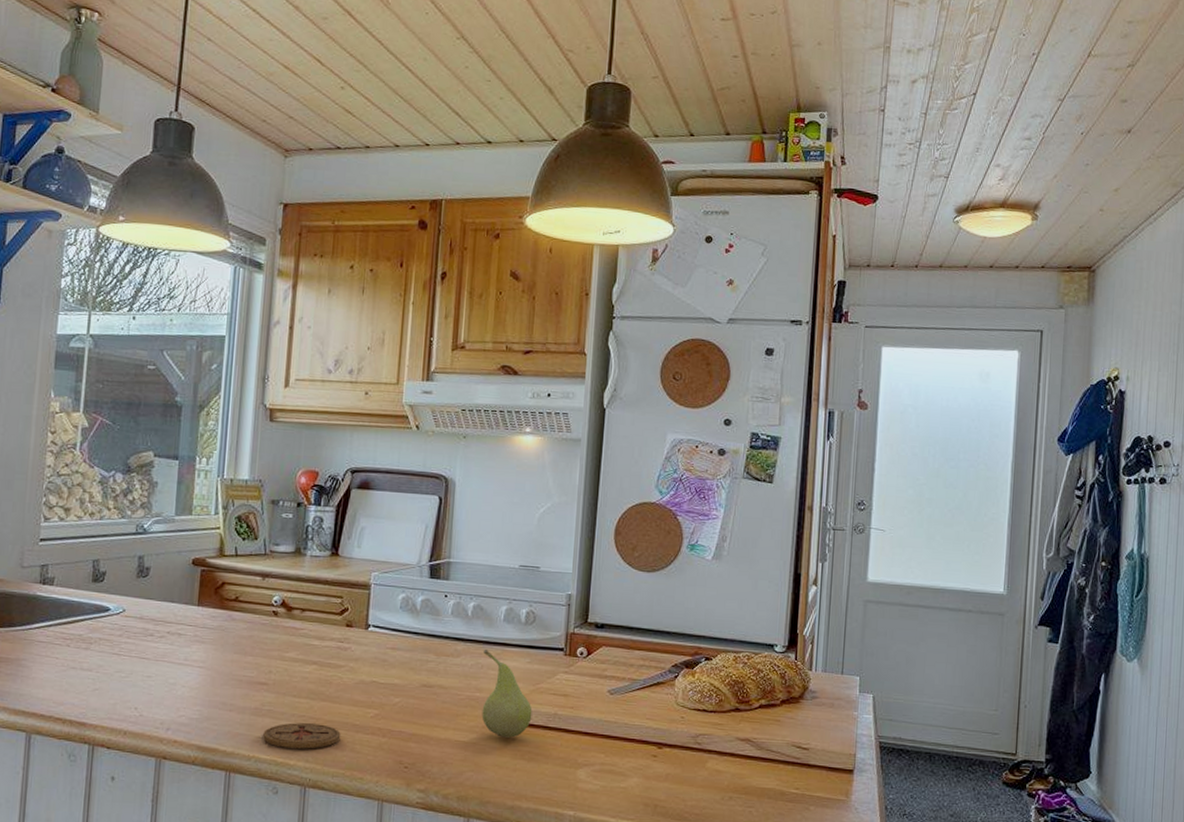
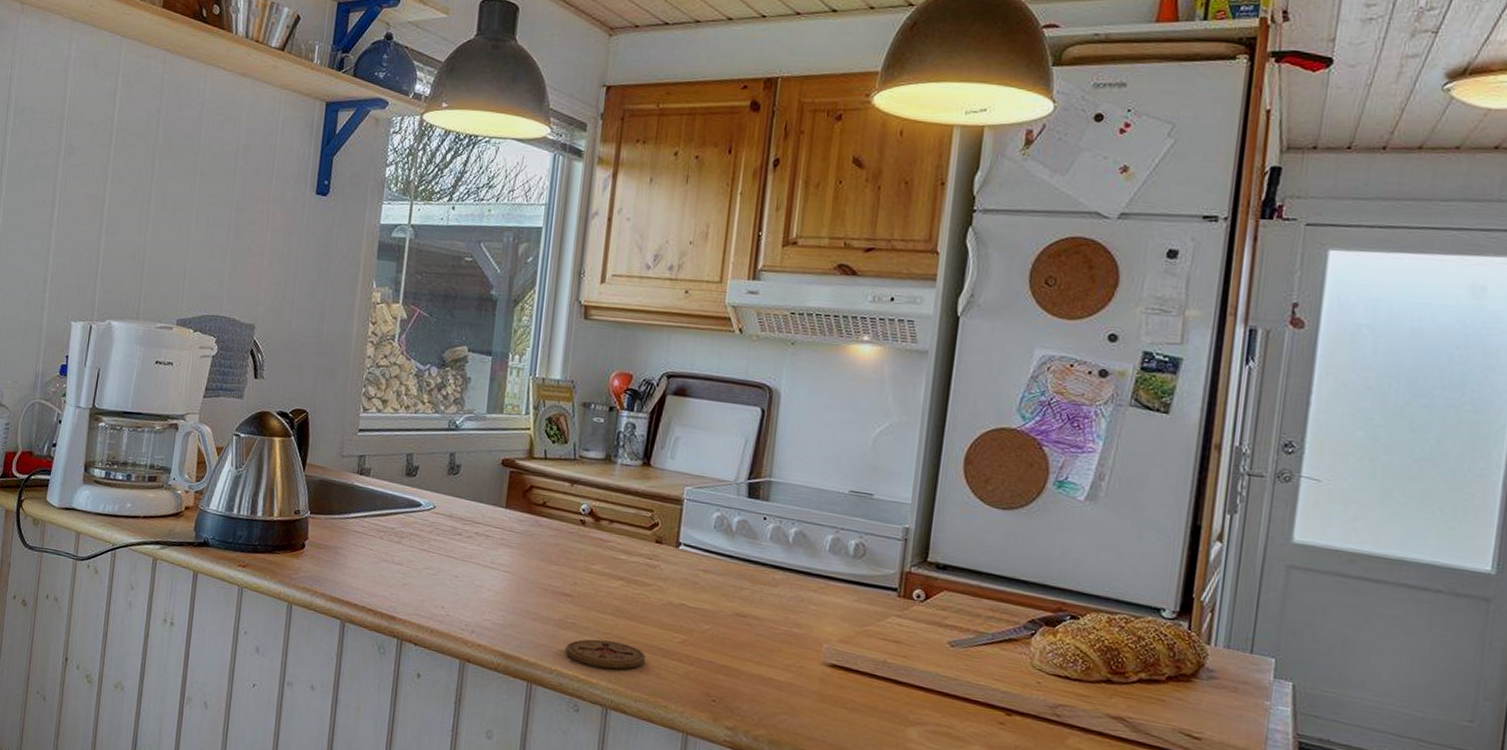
fruit: present [482,648,533,738] -> none [799,580,858,683]

